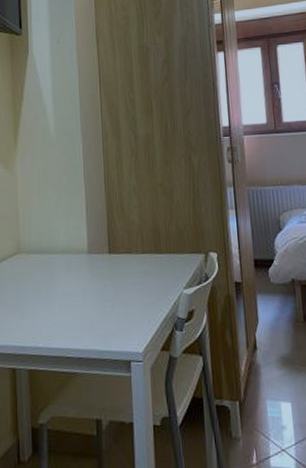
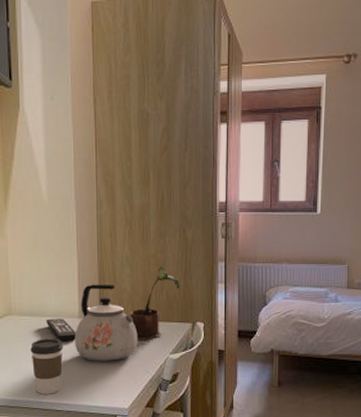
coffee cup: none [39,276,73,339] -> present [30,338,64,394]
remote control: none [55,254,86,280] -> present [46,318,76,342]
kettle: none [84,216,150,300] -> present [75,284,138,361]
potted plant: none [140,195,189,275] -> present [130,267,180,341]

